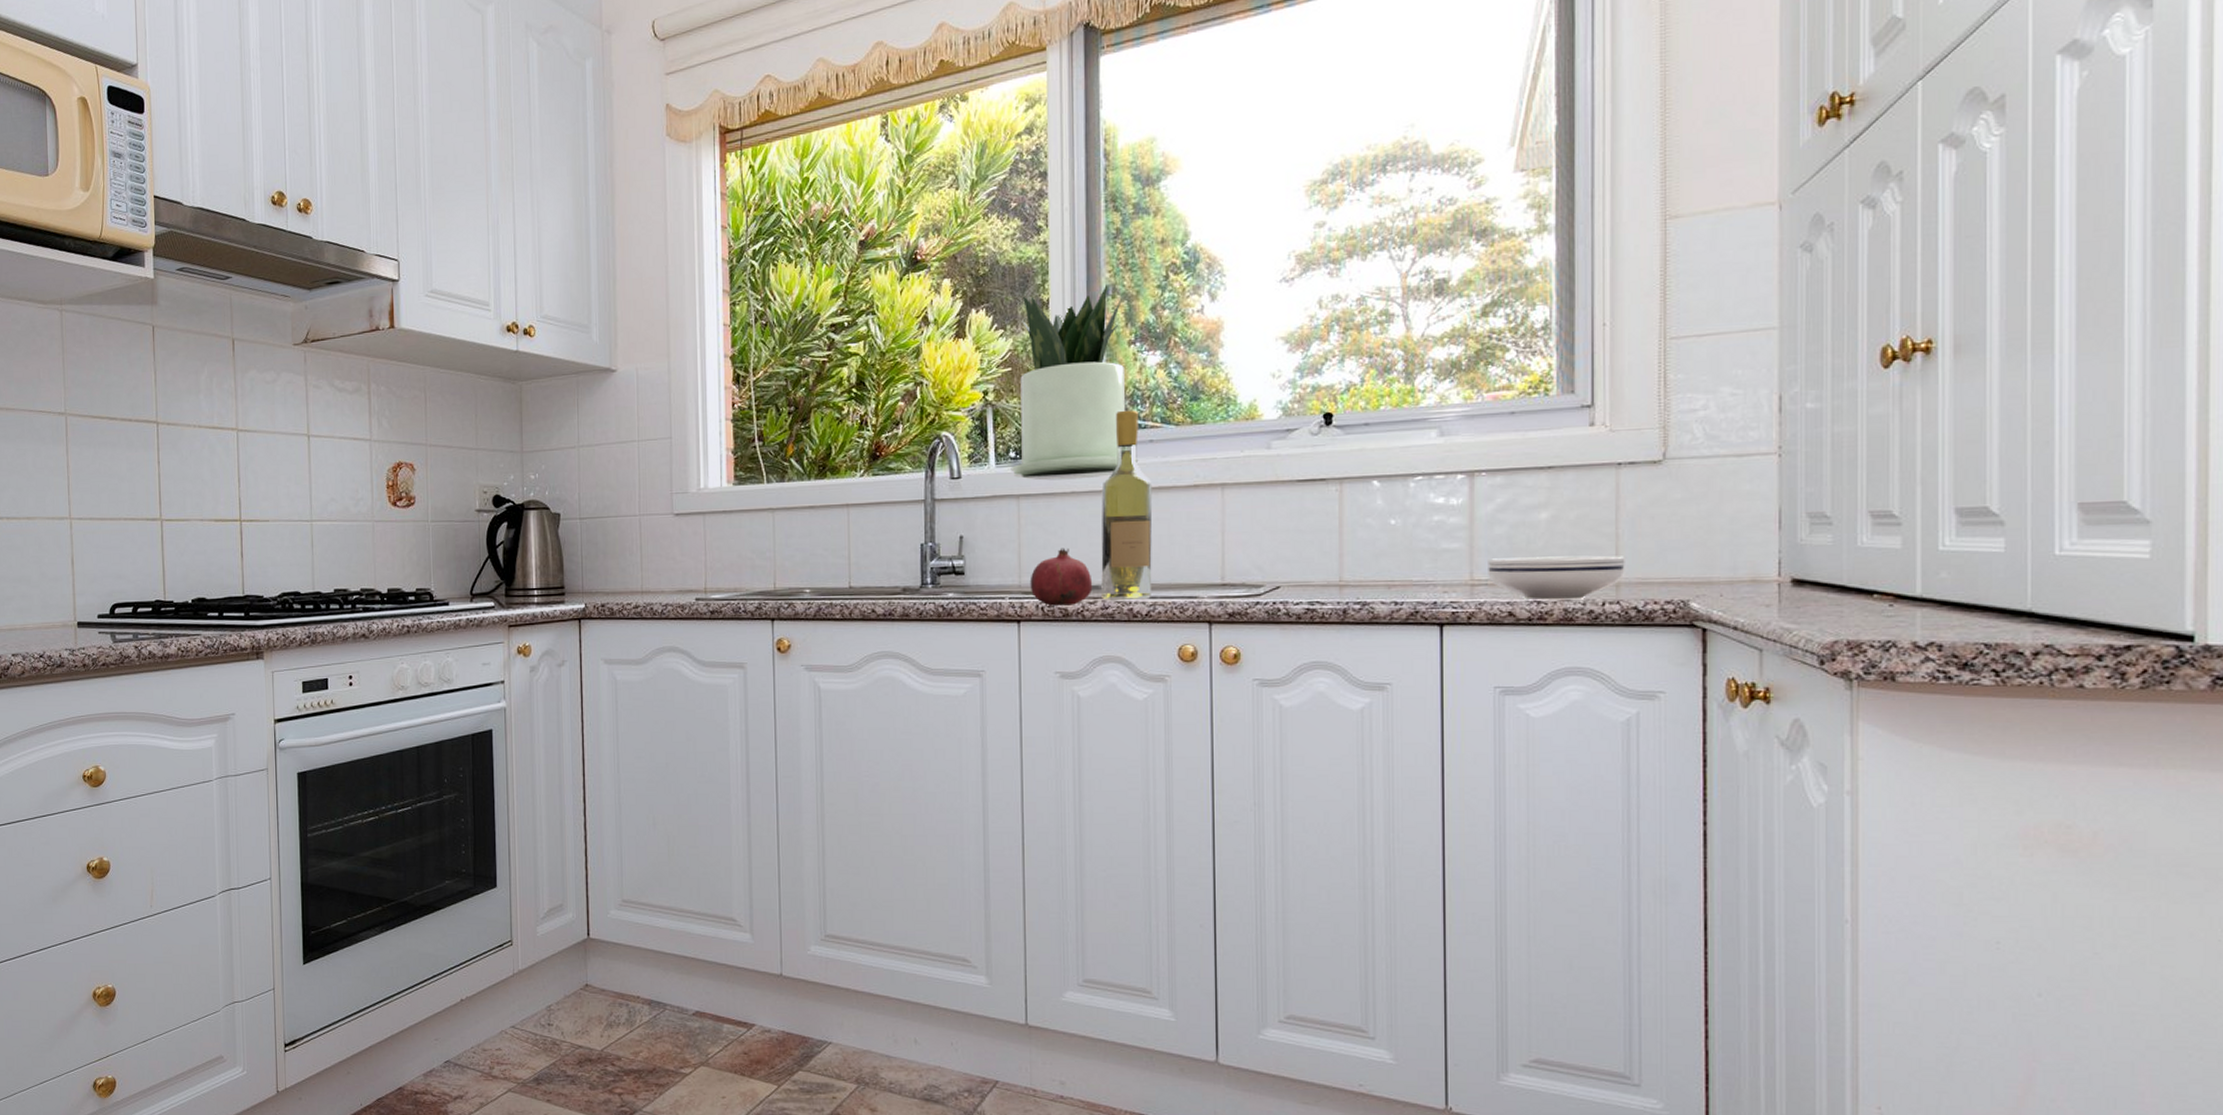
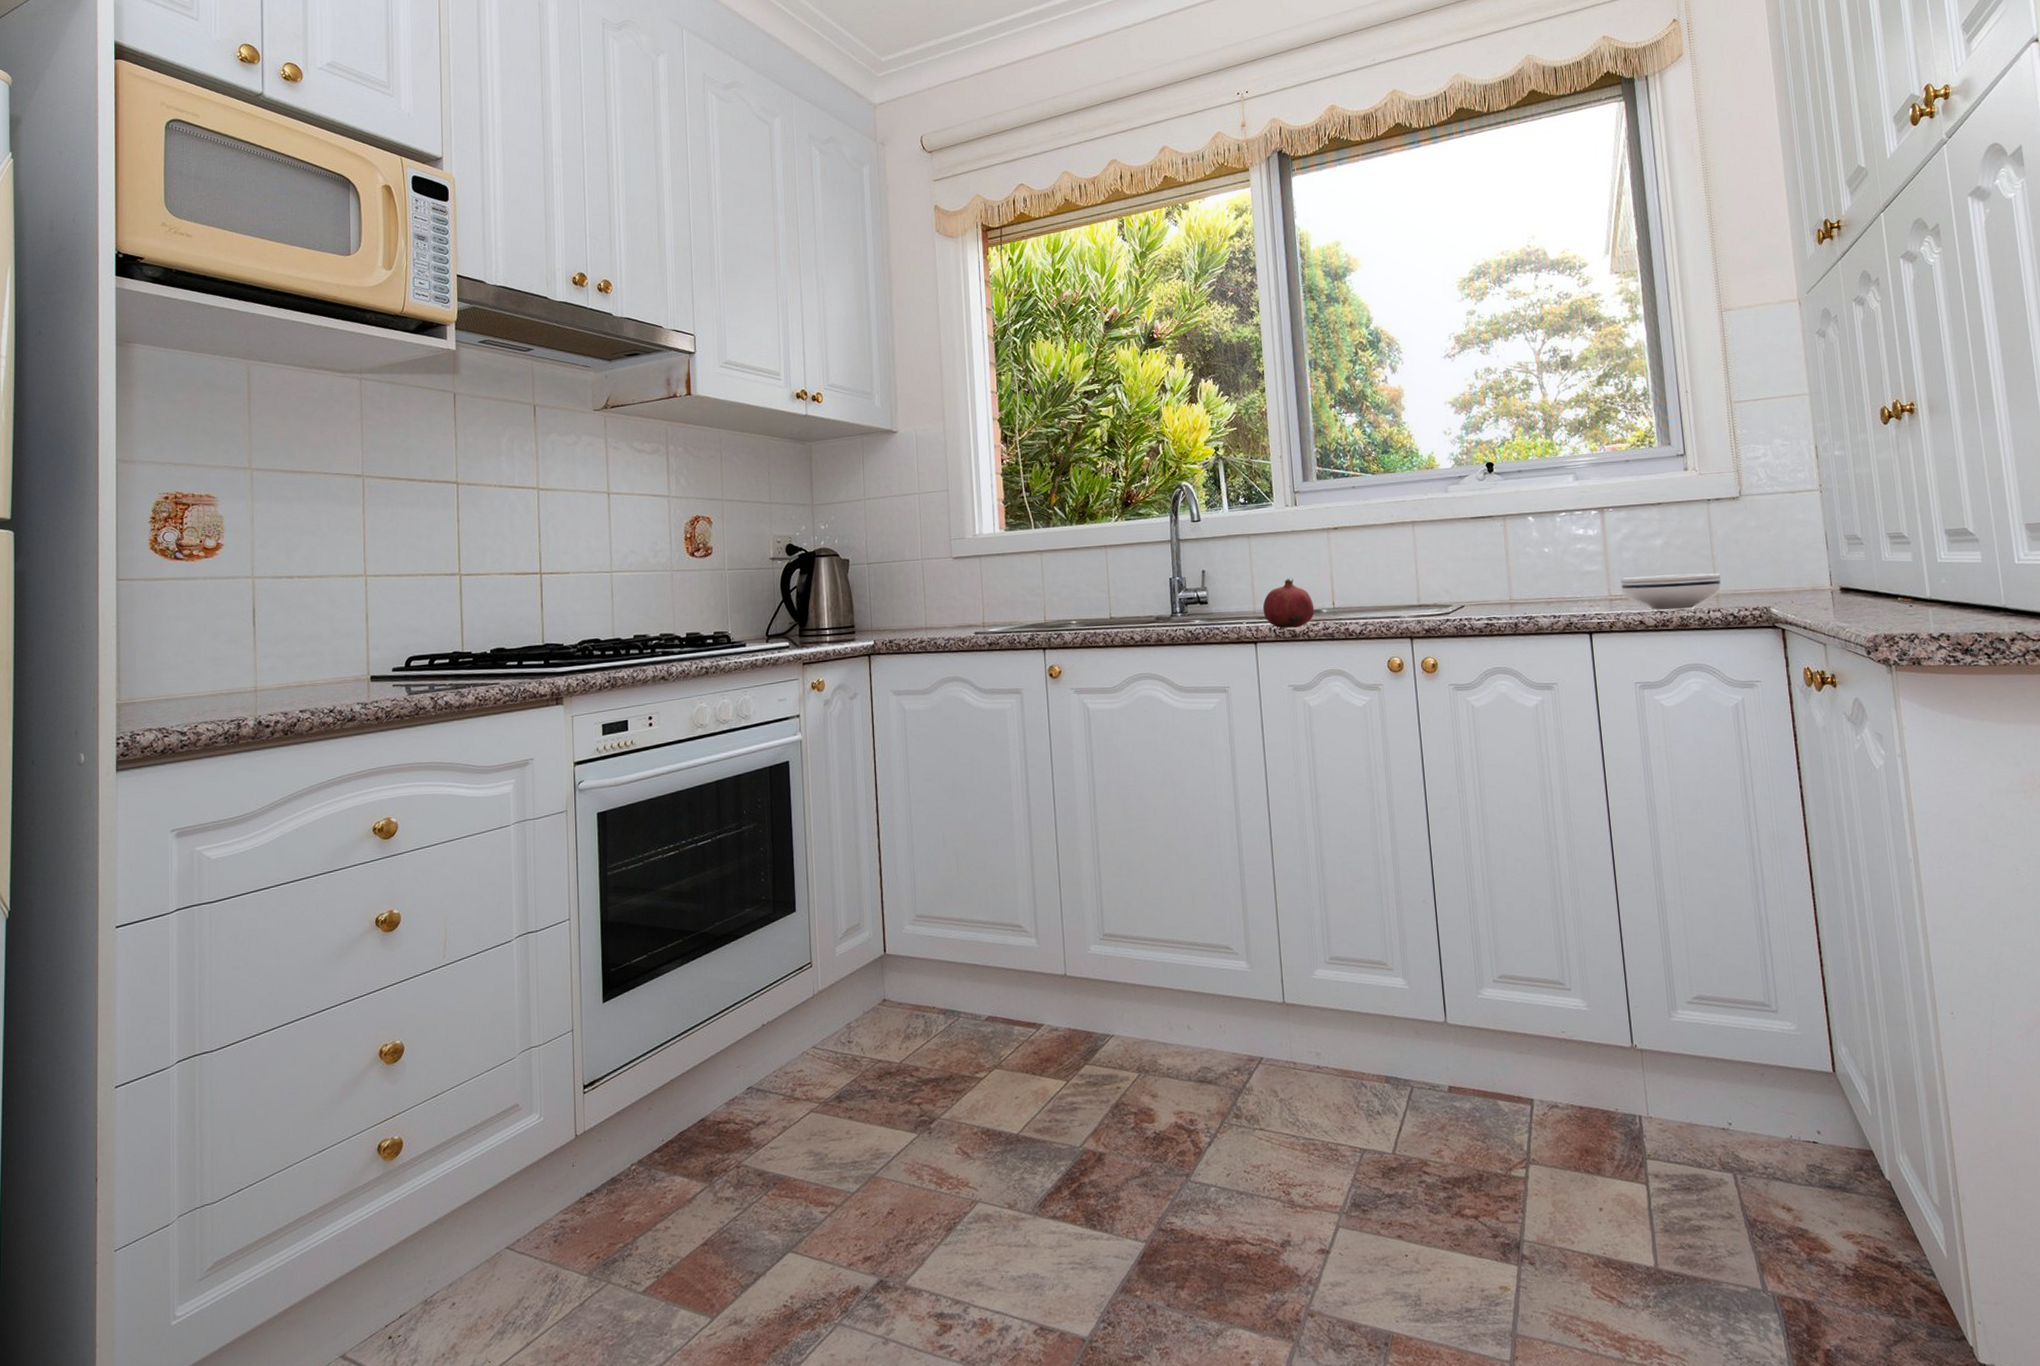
planter: present [1010,285,1139,481] -> none [1241,359,1345,522]
bottle: present [1101,410,1153,601] -> none [1316,461,1363,622]

